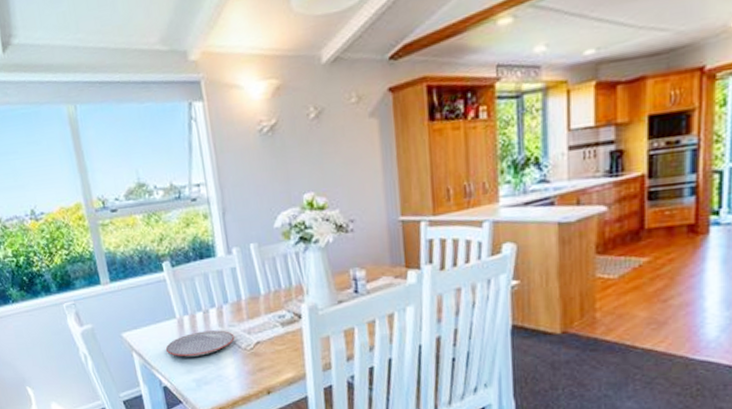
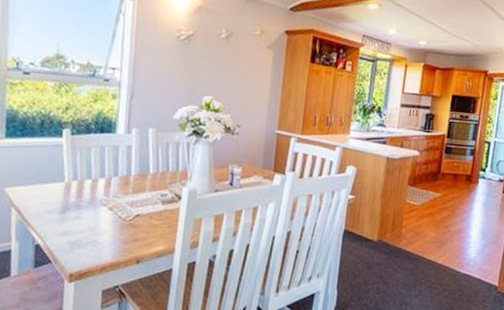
plate: present [165,330,235,357] -> none [46,197,117,221]

